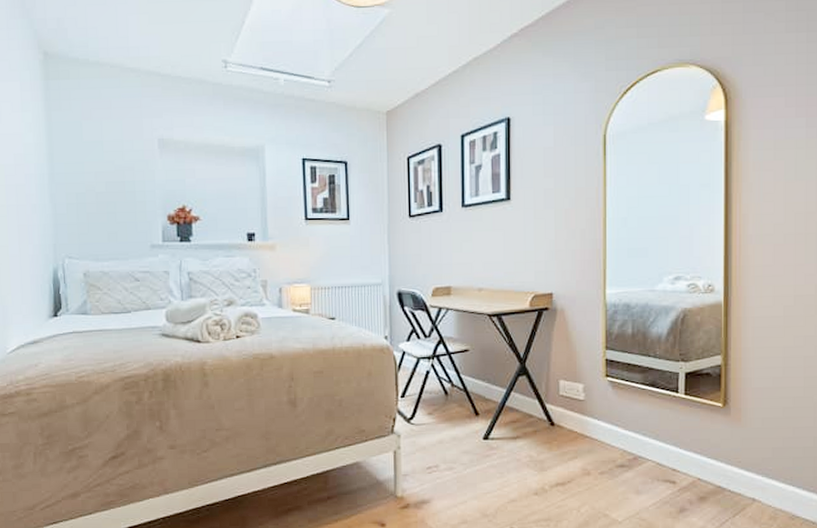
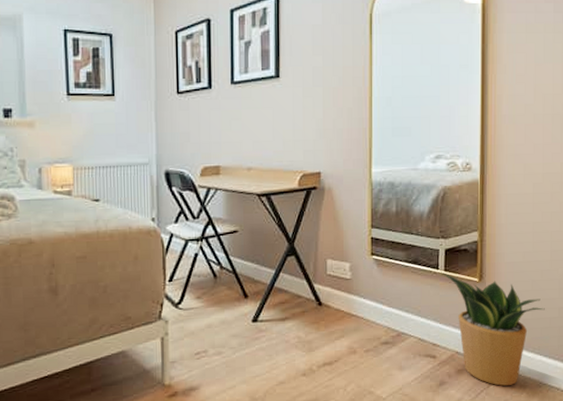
potted plant: none [681,395,798,516] -> present [441,271,545,386]

